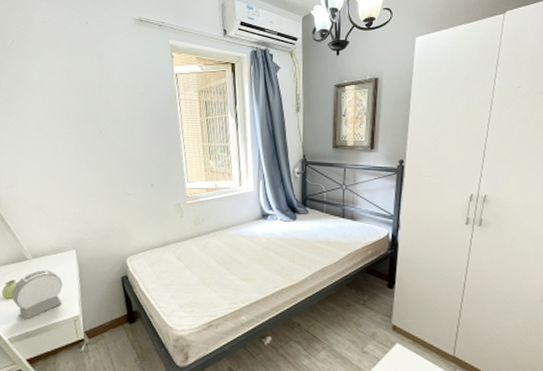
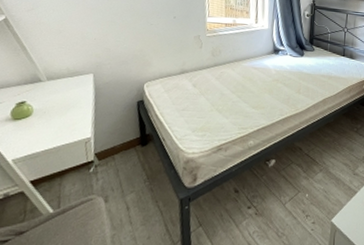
alarm clock: present [11,270,63,319] -> none [20,92,77,141]

